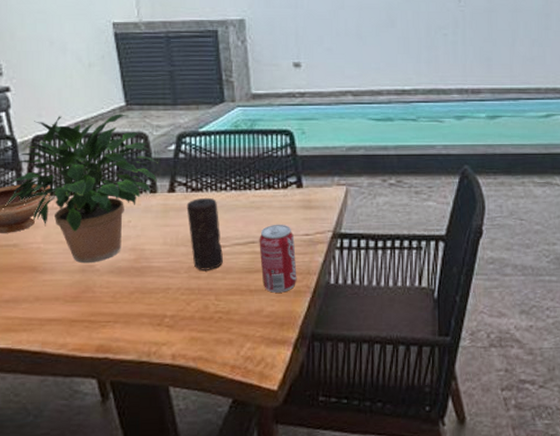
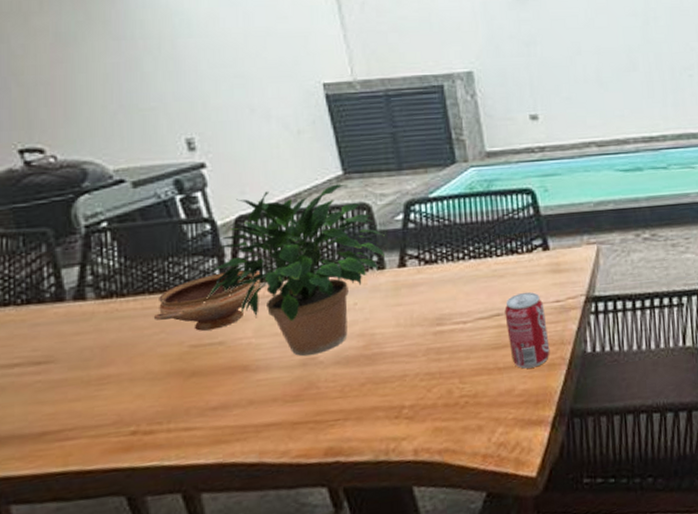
candle: present [186,197,223,270] -> none [420,269,466,352]

